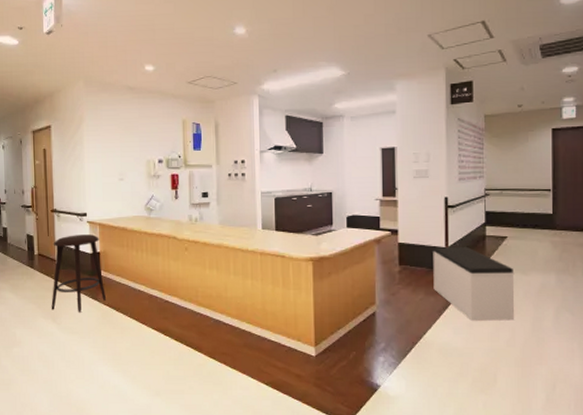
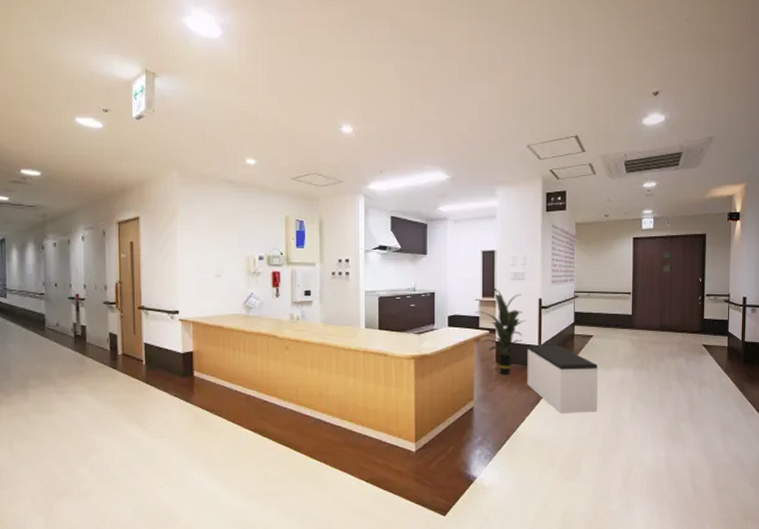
stool: present [51,234,106,313] -> none [136,333,199,415]
indoor plant: none [374,187,431,278] -> present [474,288,526,375]

